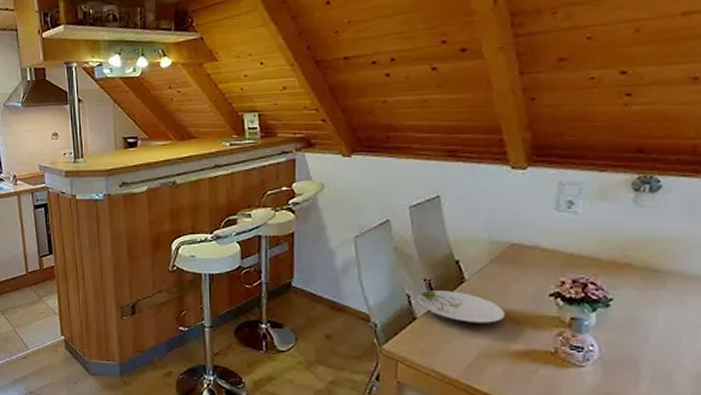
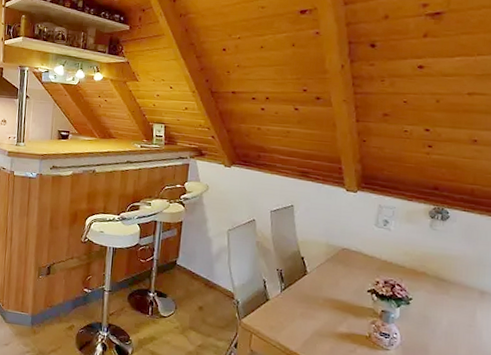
plate: present [415,290,506,323] -> none [269,278,335,309]

